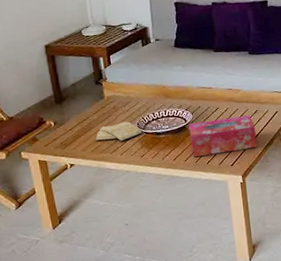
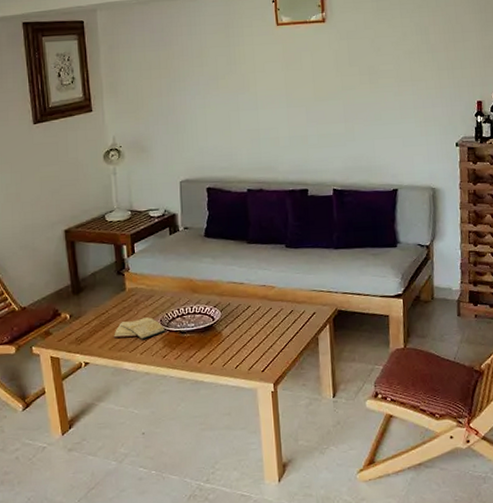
tissue box: present [188,115,258,157] -> none [216,316,292,360]

